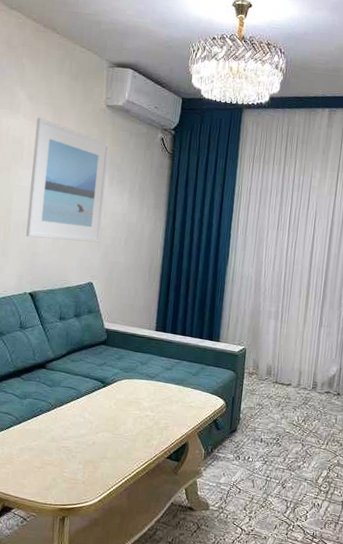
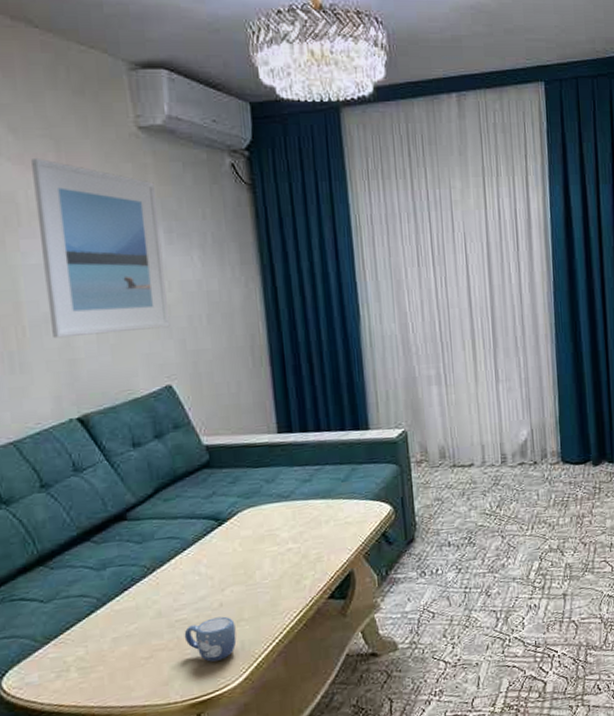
mug: none [65,451,100,483] -> present [184,616,237,662]

